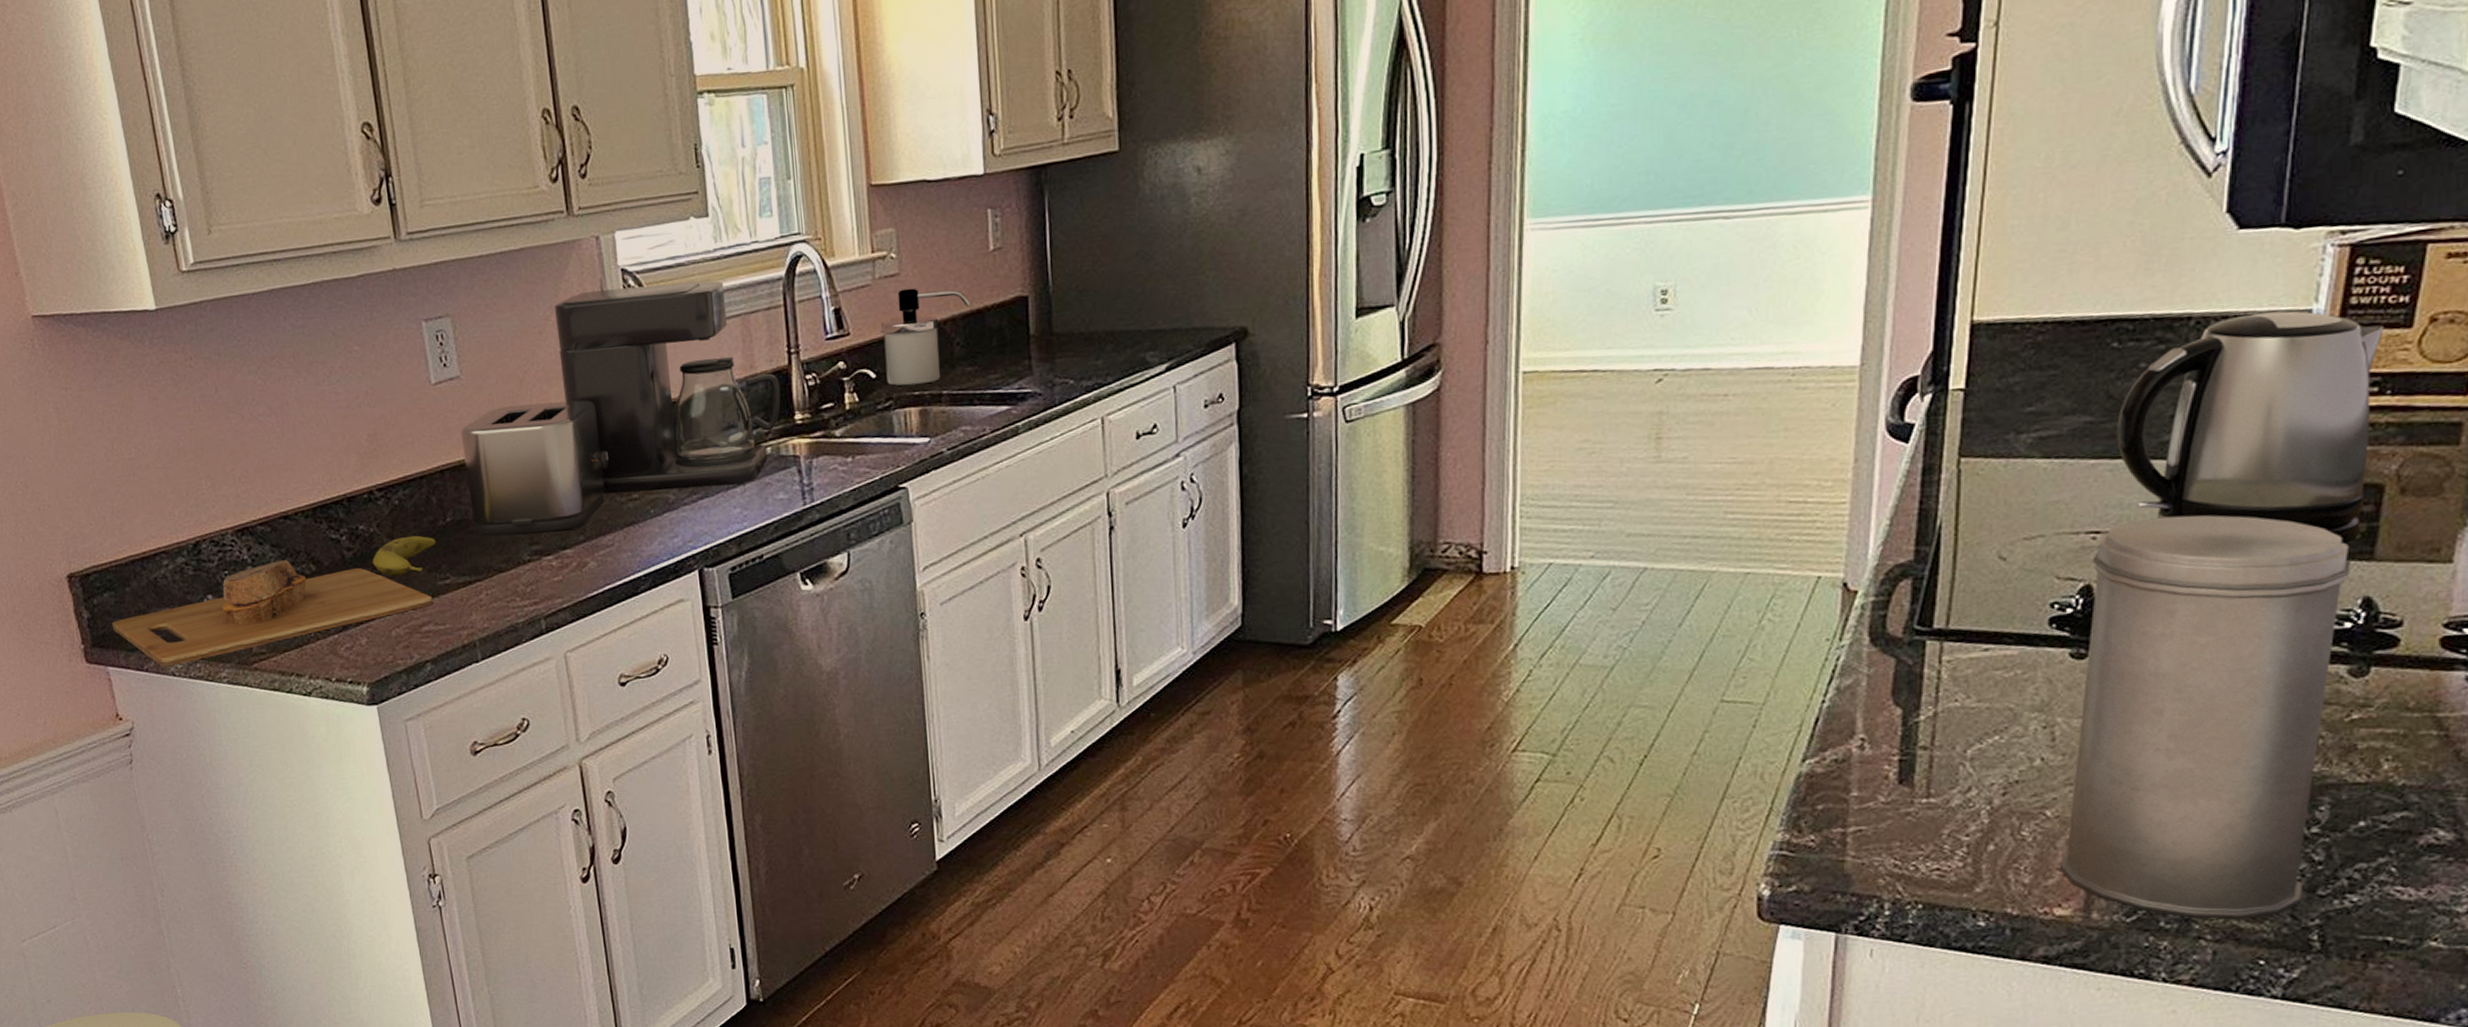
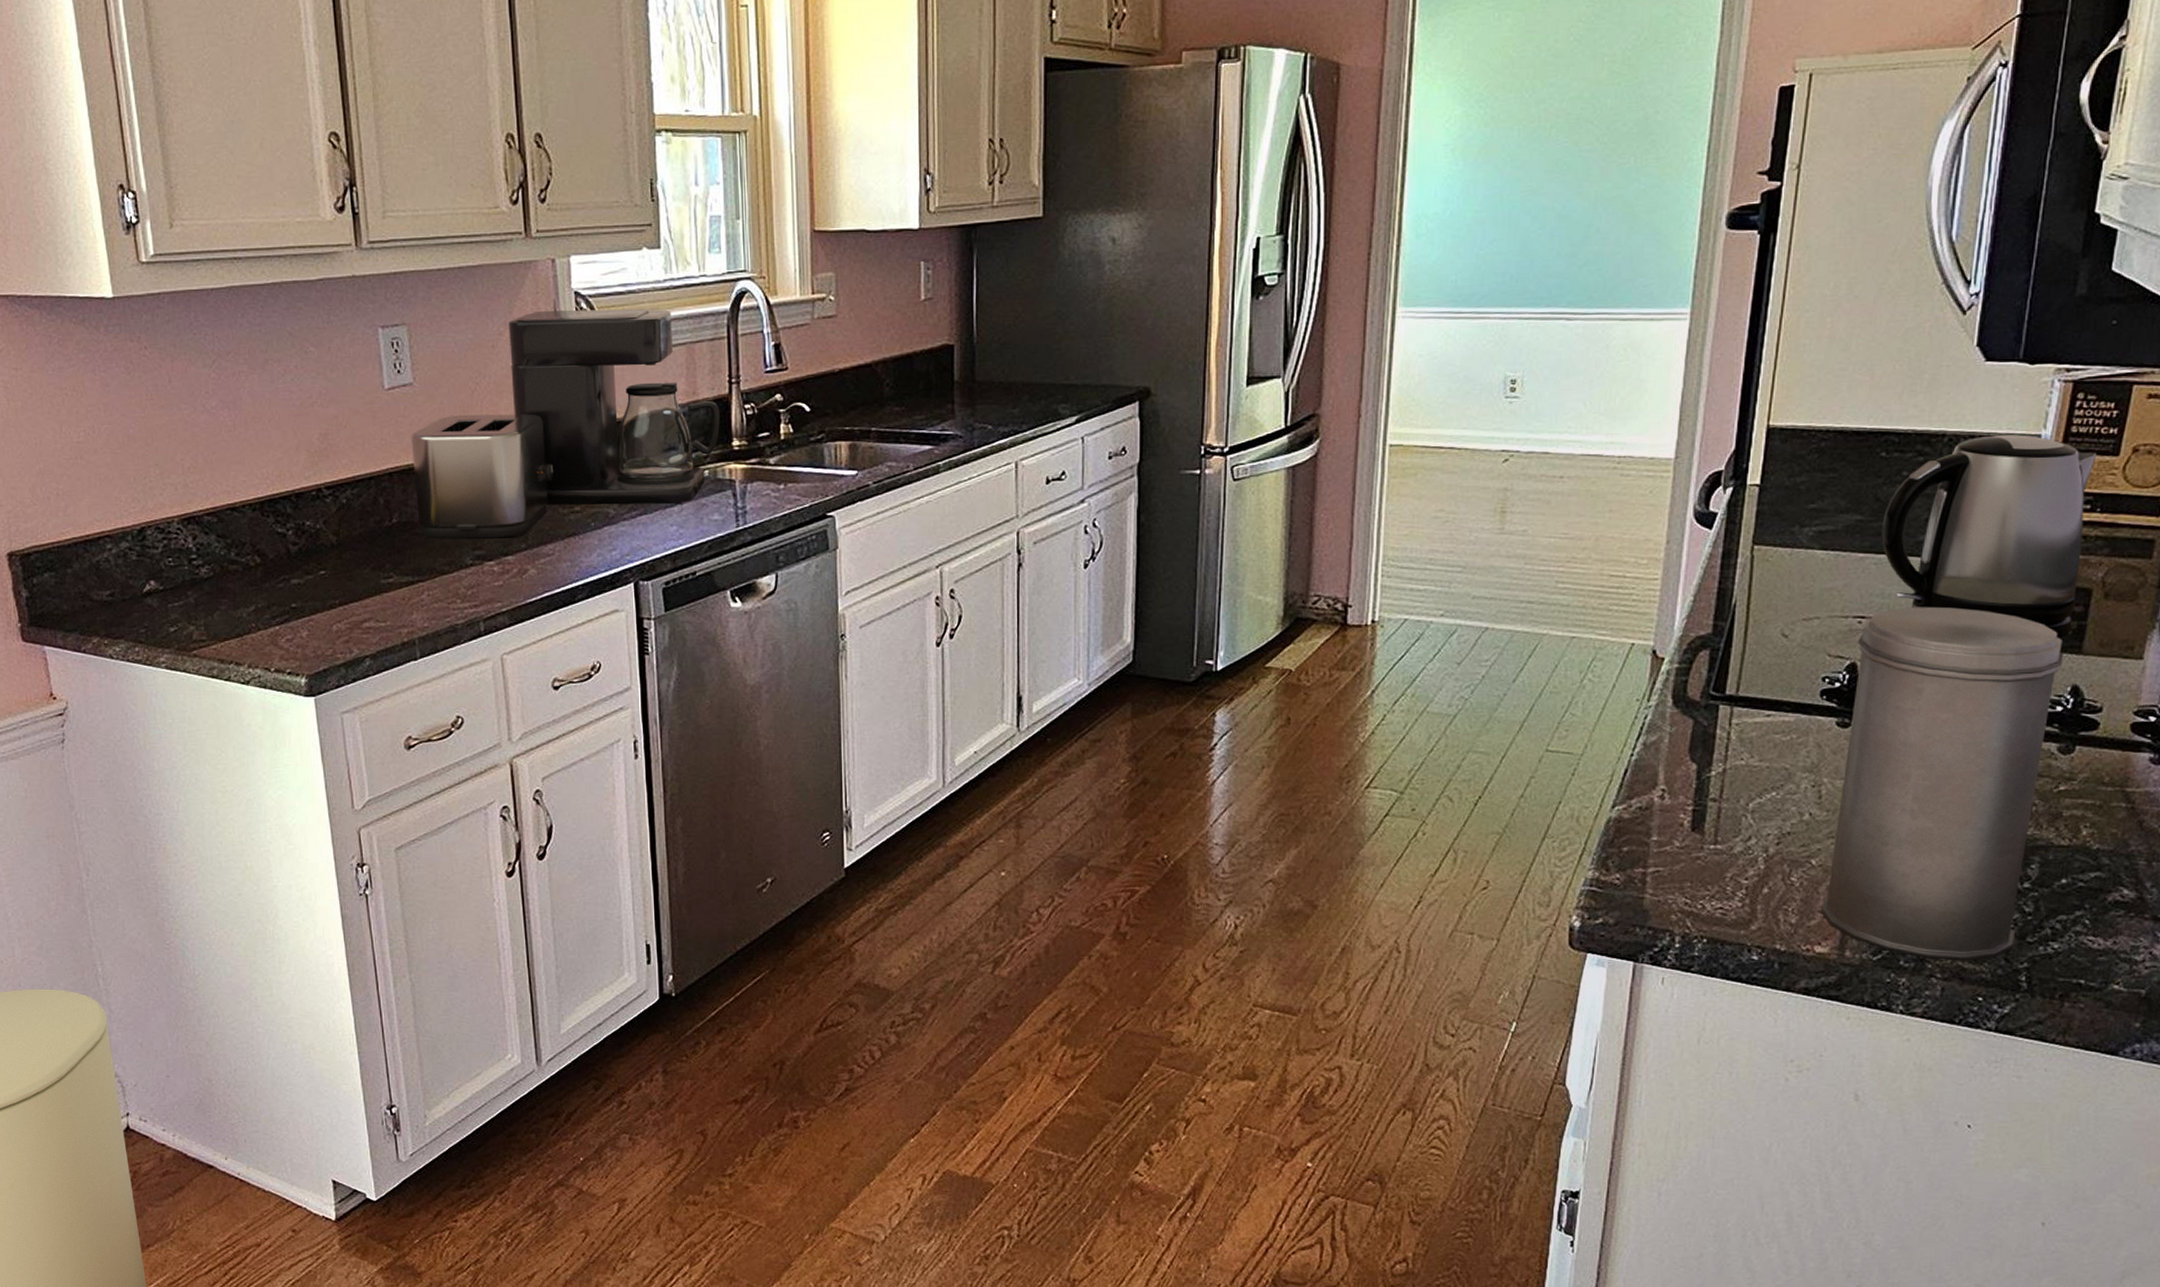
cutting board: present [111,560,433,667] -> none [50,551,375,650]
fruit: present [372,535,437,577] -> none [317,534,382,573]
soap dispenser: present [881,288,971,386] -> none [818,330,901,421]

